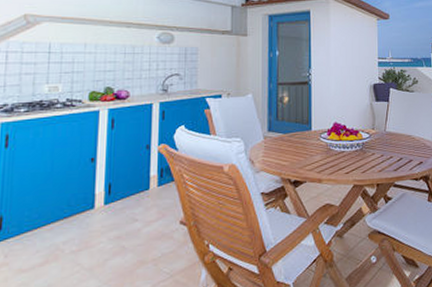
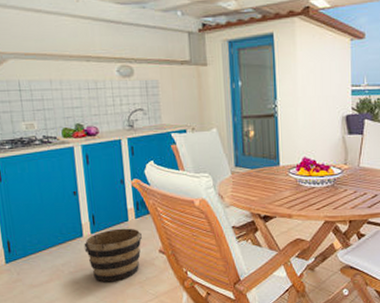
bucket: none [93,197,162,262] -> present [84,228,142,283]

